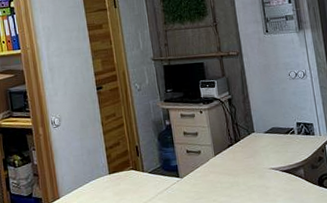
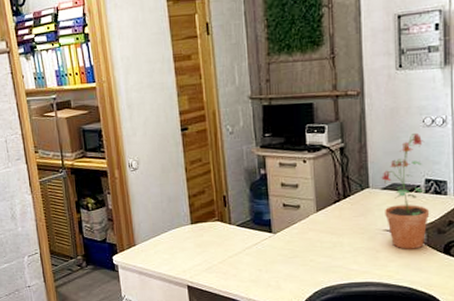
potted plant: none [262,84,304,185] -> present [380,132,430,249]

